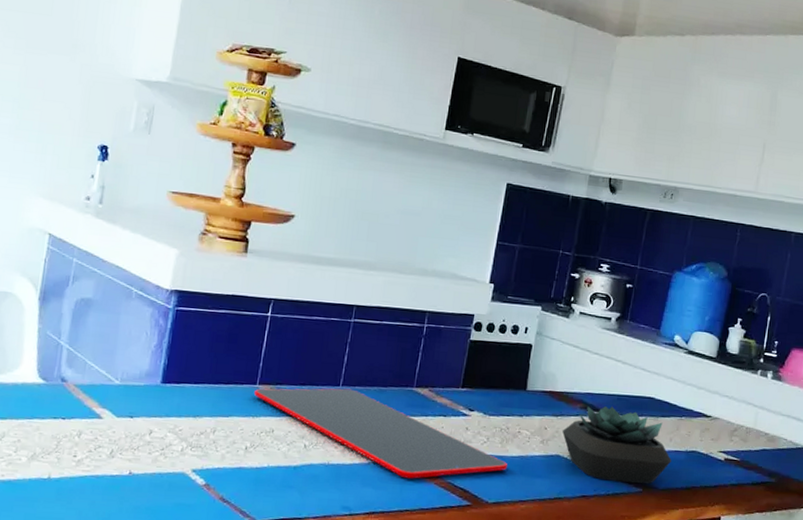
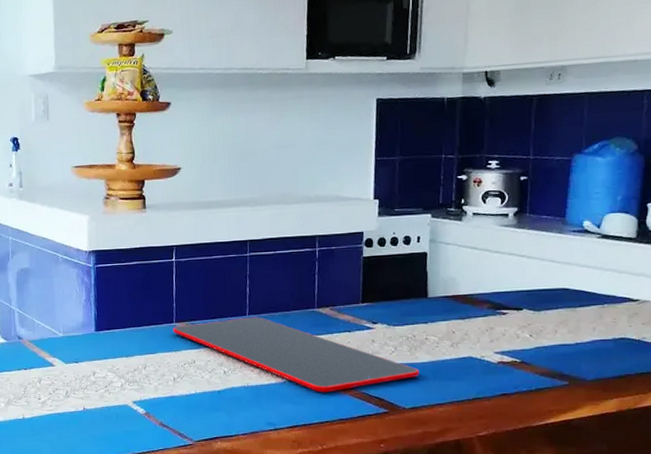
succulent plant: present [562,406,671,485] -> none [472,302,598,377]

